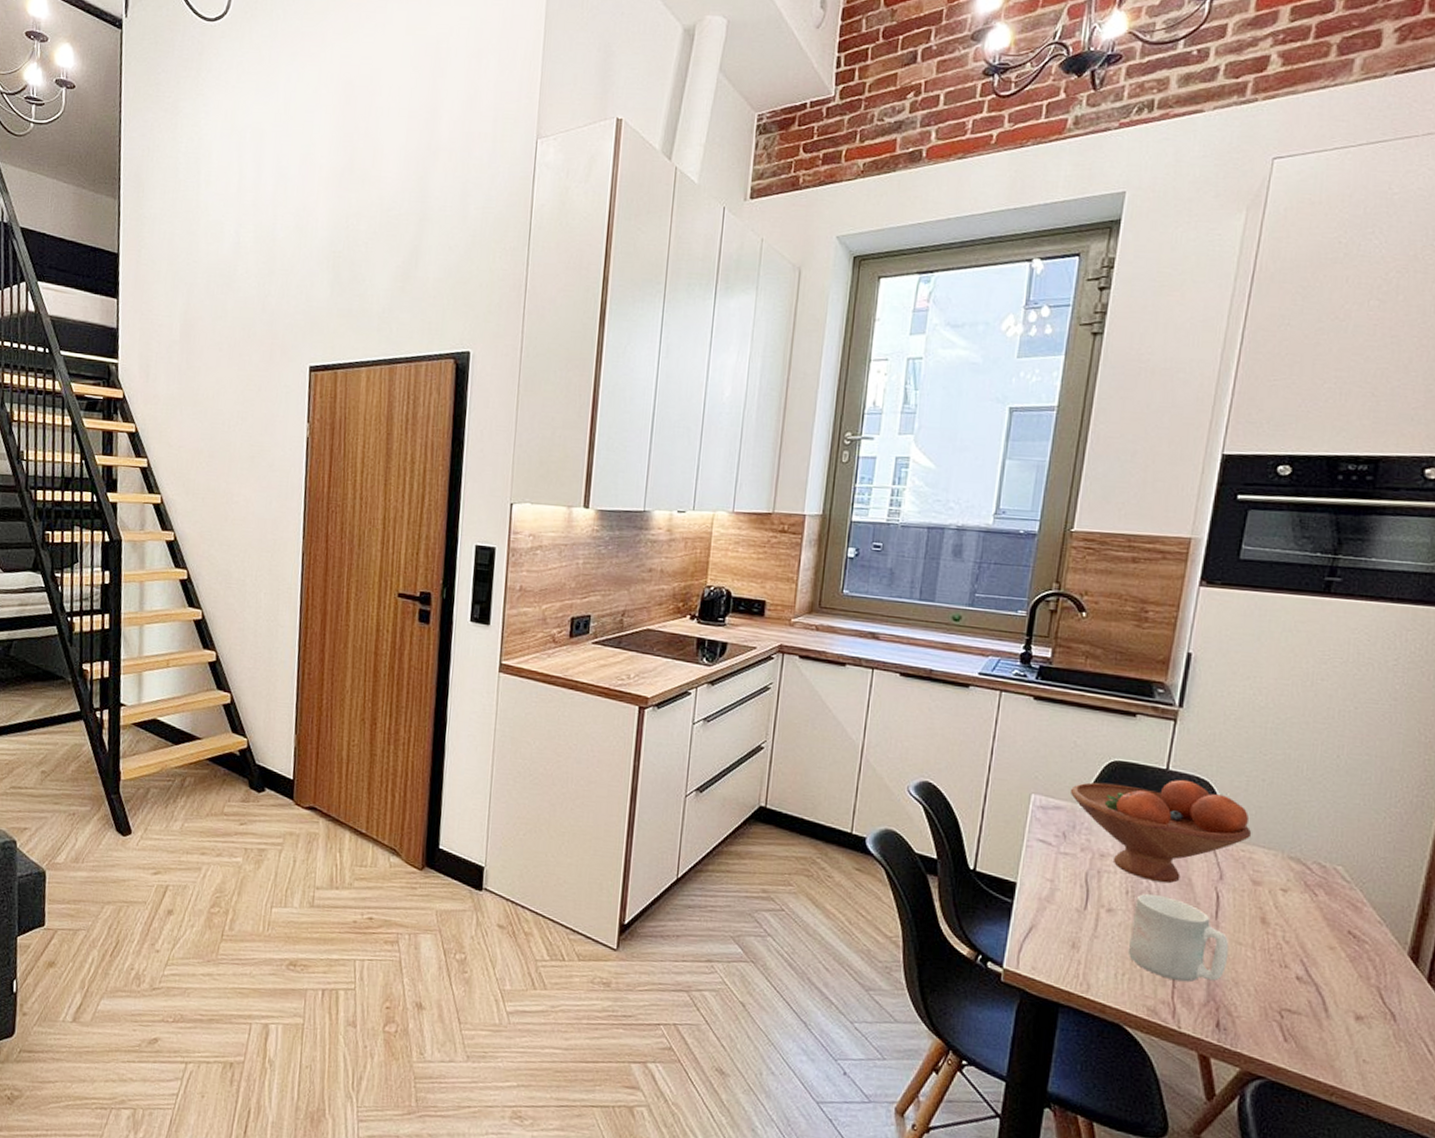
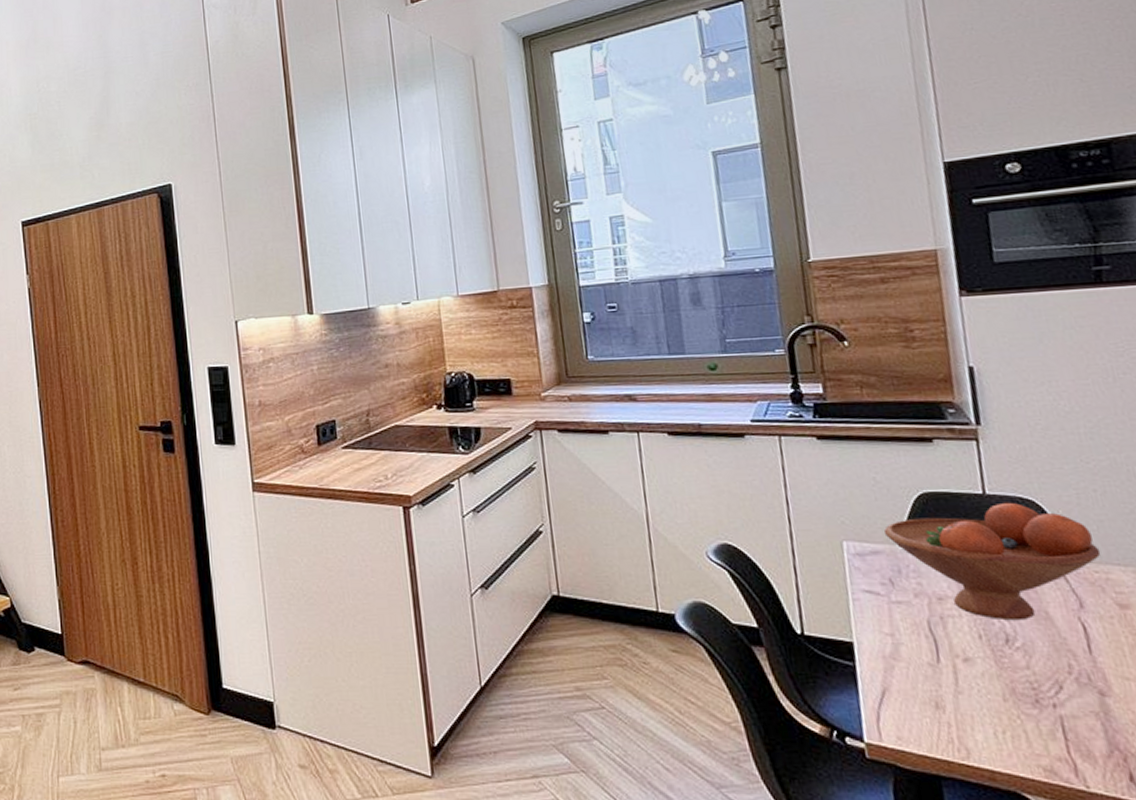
mug: present [1127,894,1229,982] -> none [992,634,1120,732]

